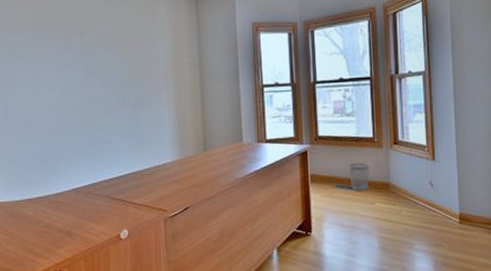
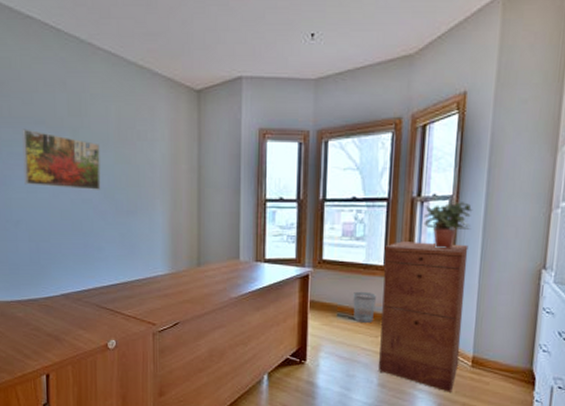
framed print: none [30,34,108,87] -> present [22,129,101,190]
filing cabinet: none [372,113,448,249] -> present [379,241,469,392]
potted plant: none [403,75,444,119] -> present [423,200,473,249]

